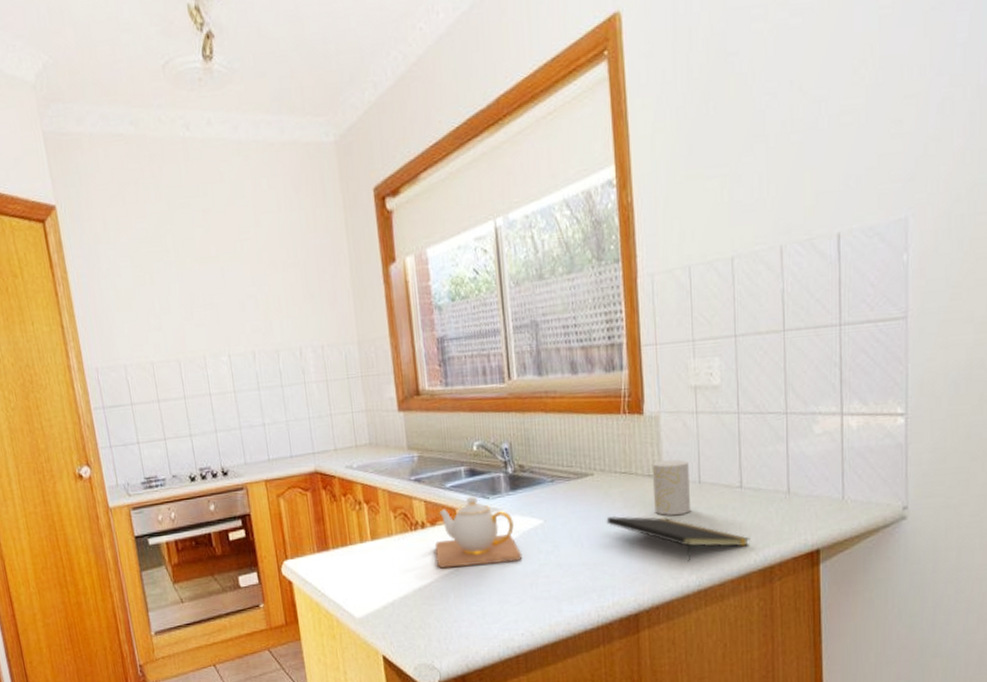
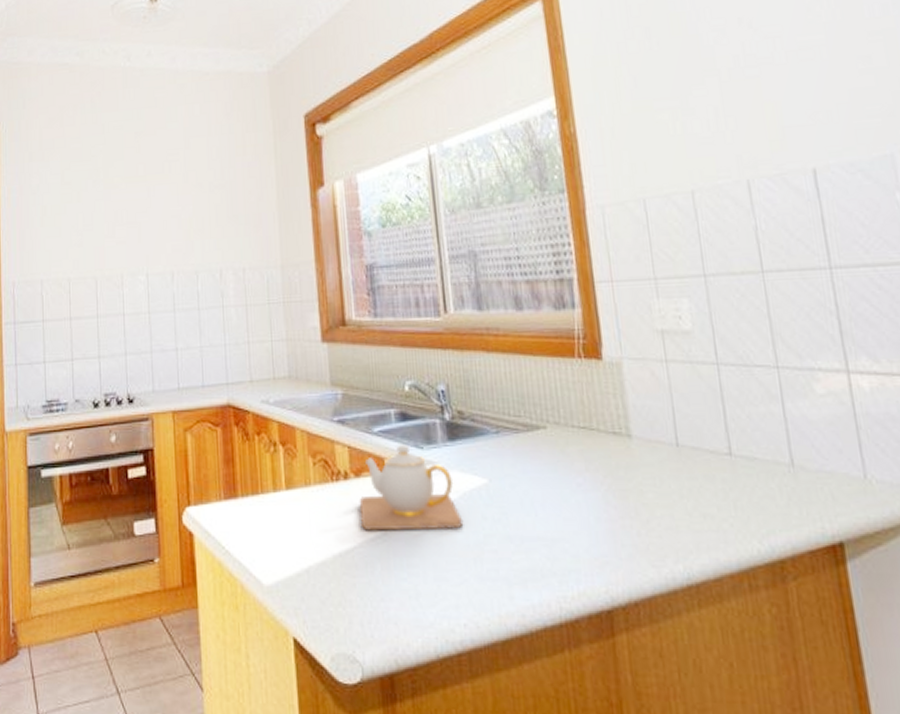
notepad: present [606,515,750,562] -> none [564,479,750,546]
cup: present [651,459,692,516] -> none [616,415,670,485]

